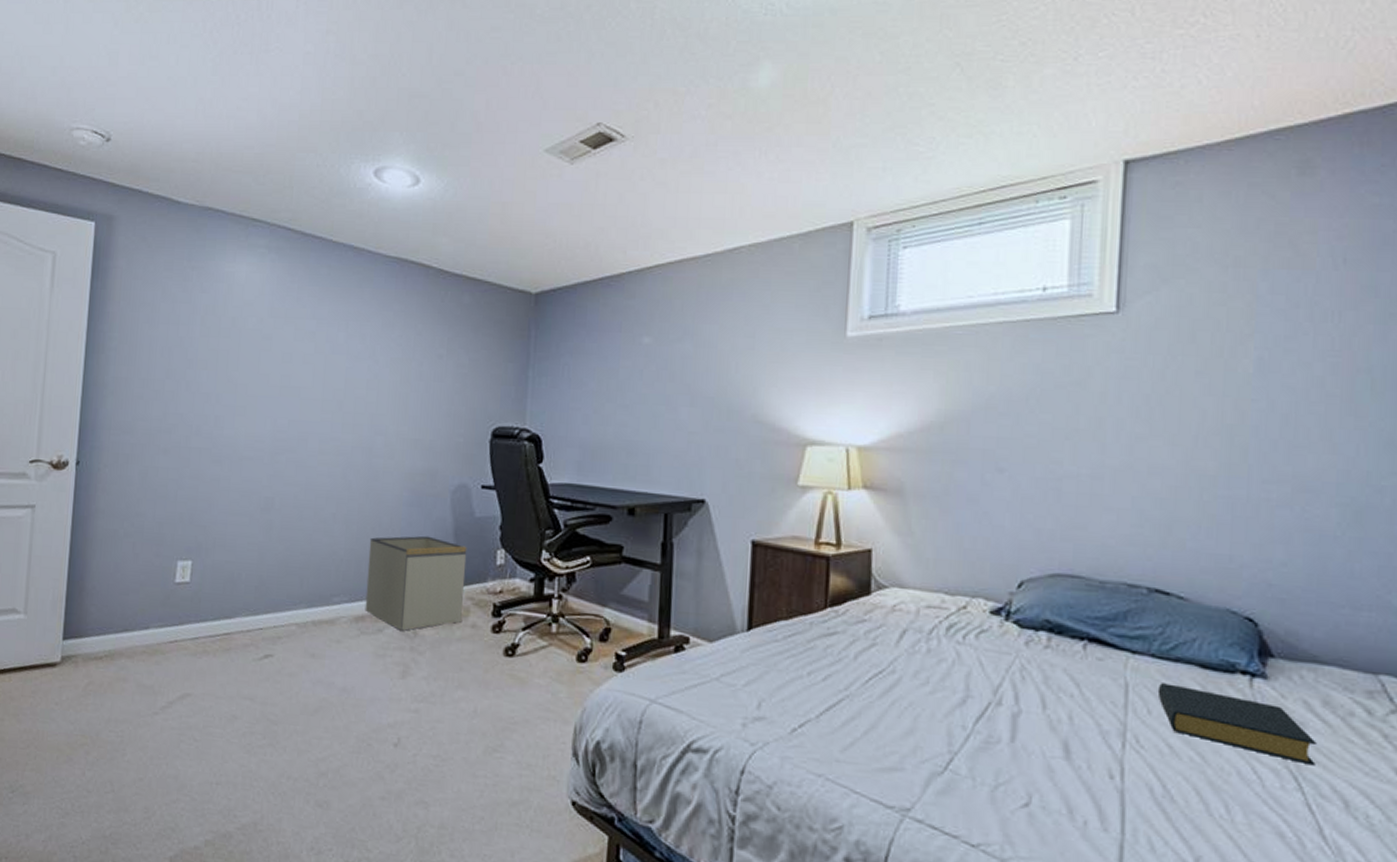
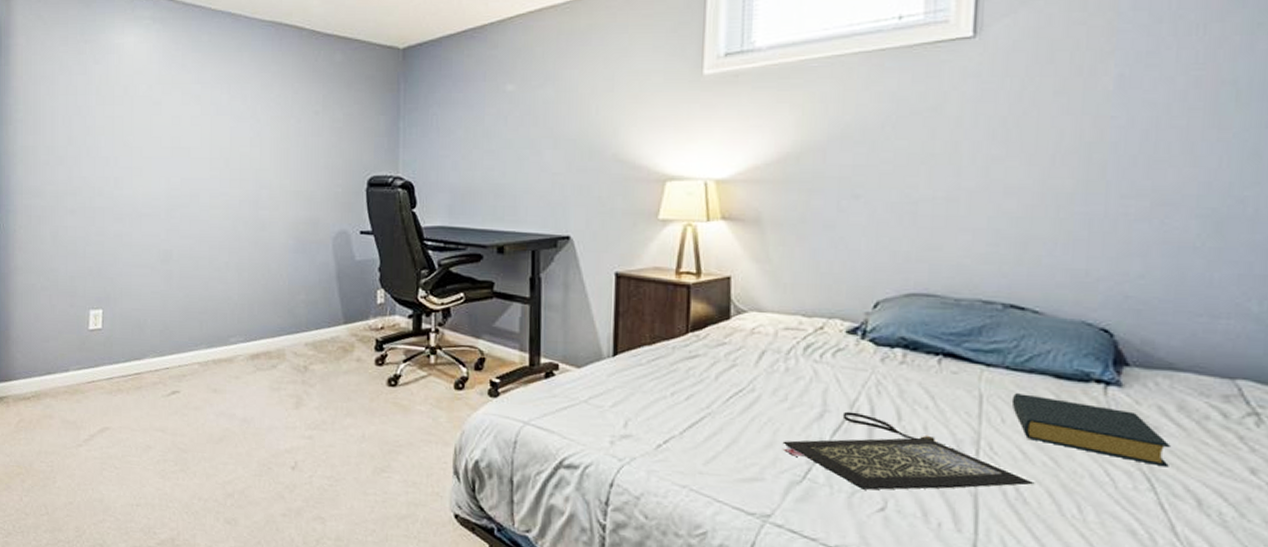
storage bin: present [365,535,467,631] -> none [259,279,350,366]
clutch bag: none [923,697,1182,784] -> present [782,411,1035,490]

